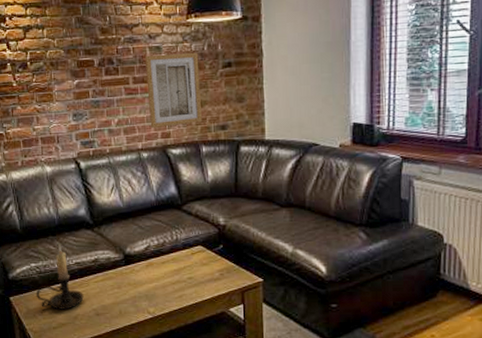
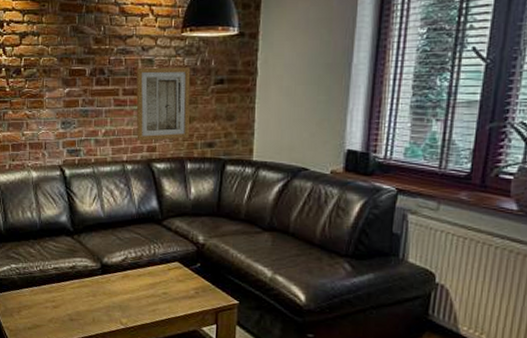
candle holder: present [36,244,84,310] -> none [14,248,59,312]

